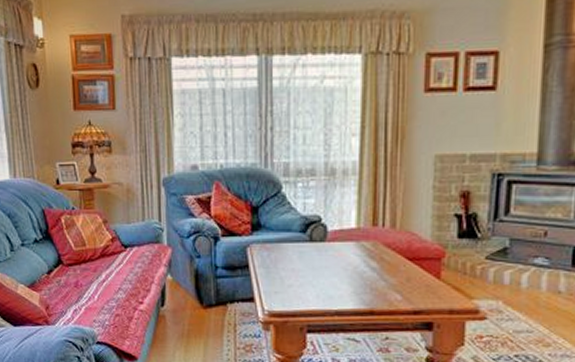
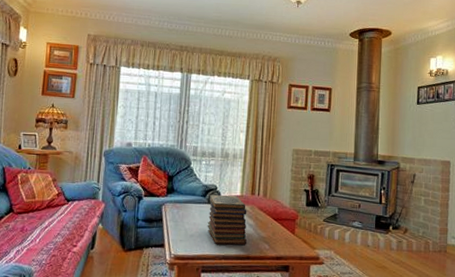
book stack: none [310,228,370,297] -> present [207,195,248,245]

